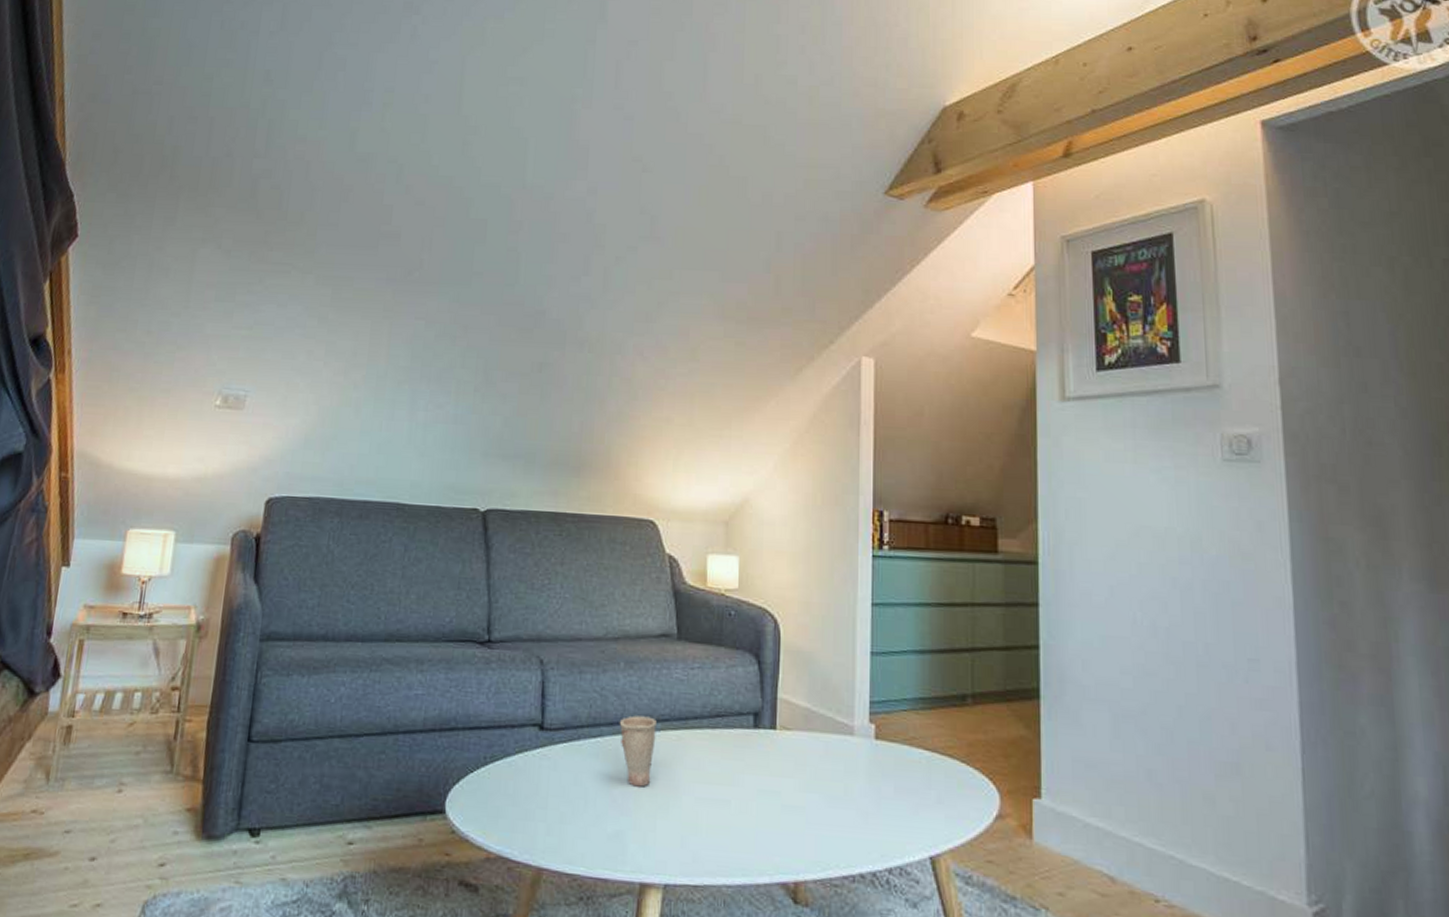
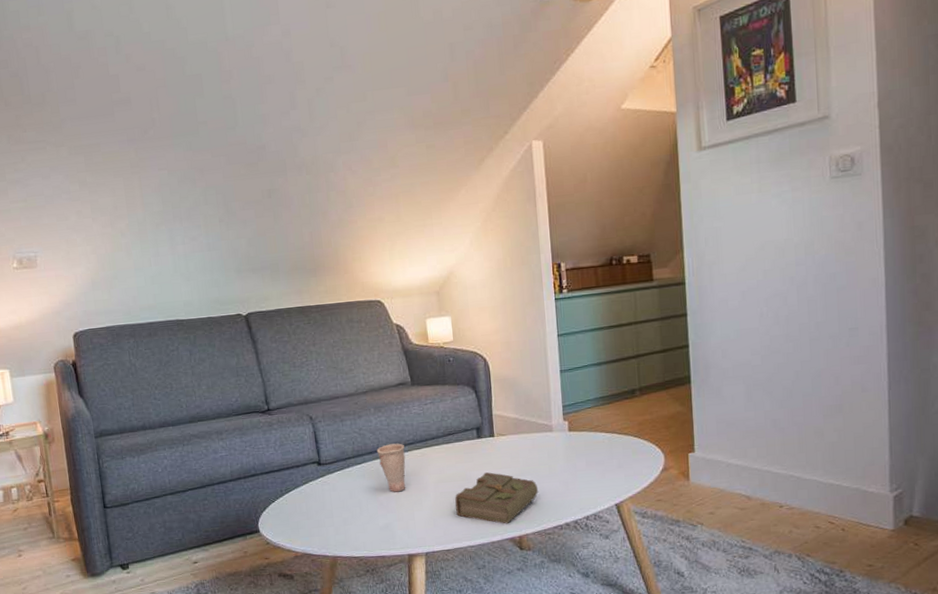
diary: none [713,779,828,861] -> present [455,472,539,524]

